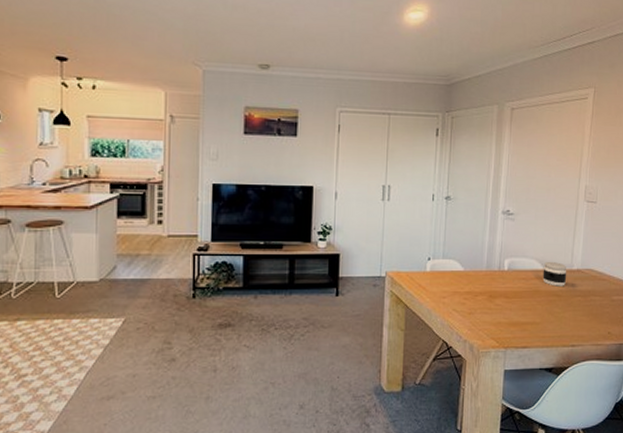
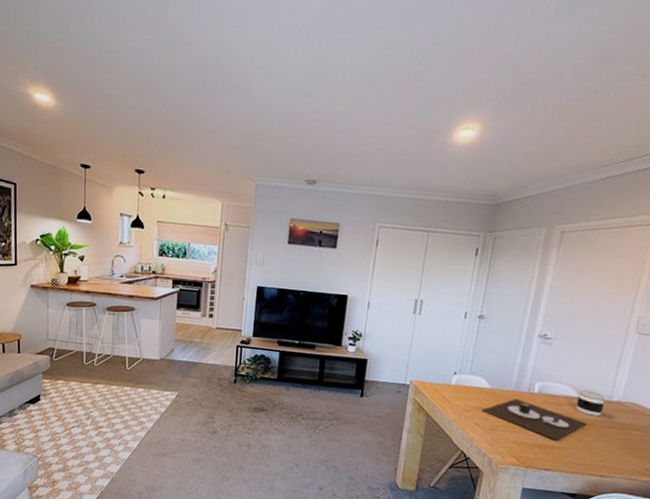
place setting: none [458,279,554,316] -> present [482,399,587,441]

